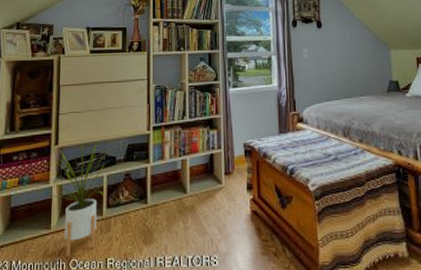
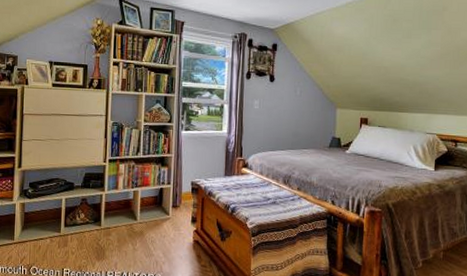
house plant: present [50,139,112,257] -> none [13,166,70,264]

